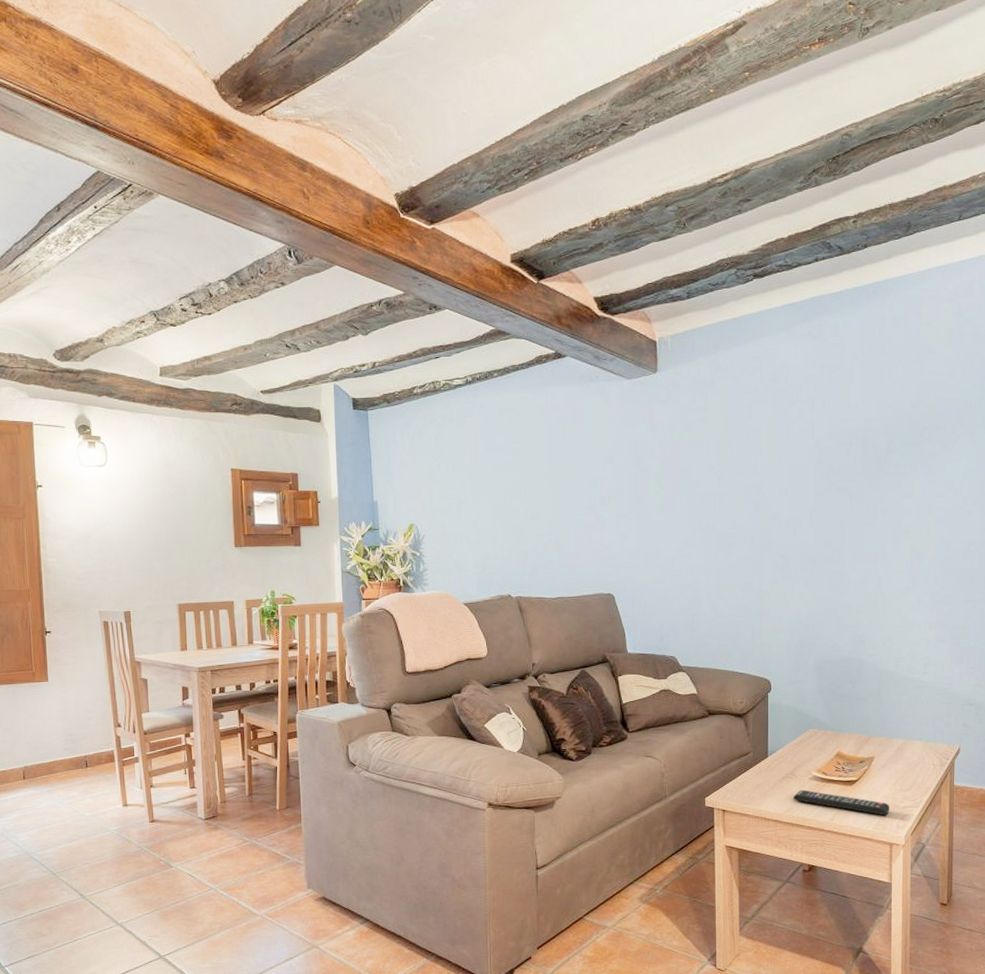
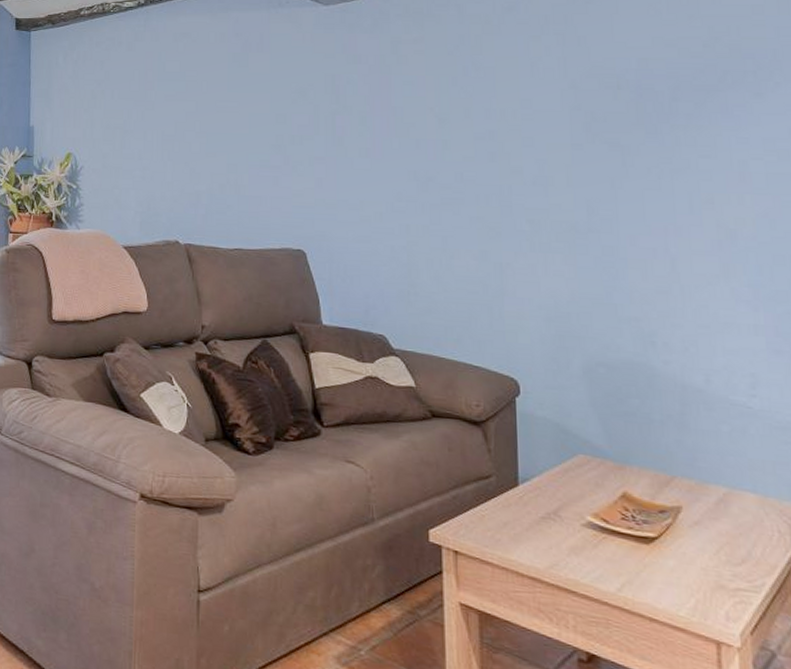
remote control: present [792,790,890,816] -> none [557,539,712,598]

